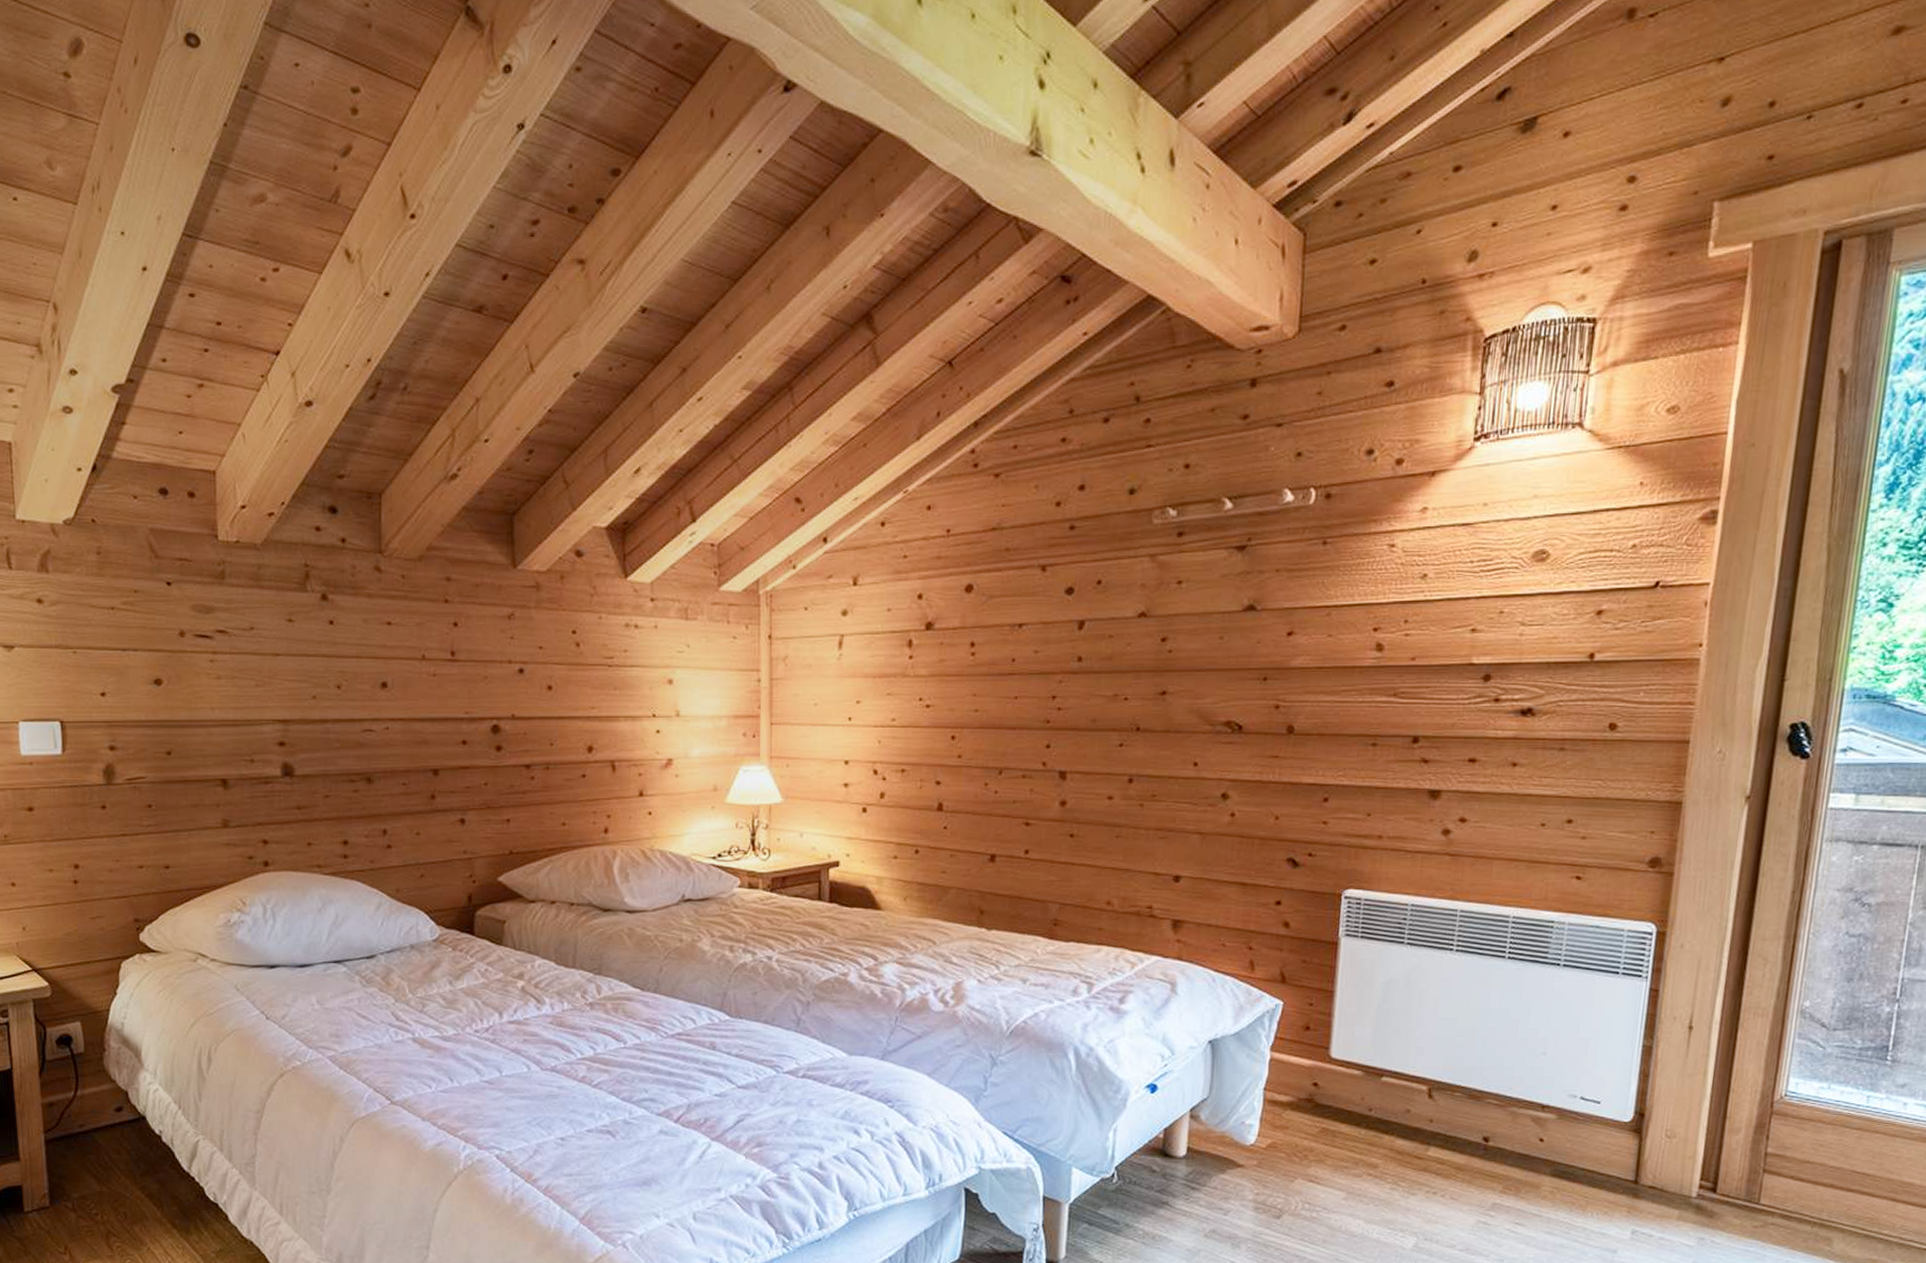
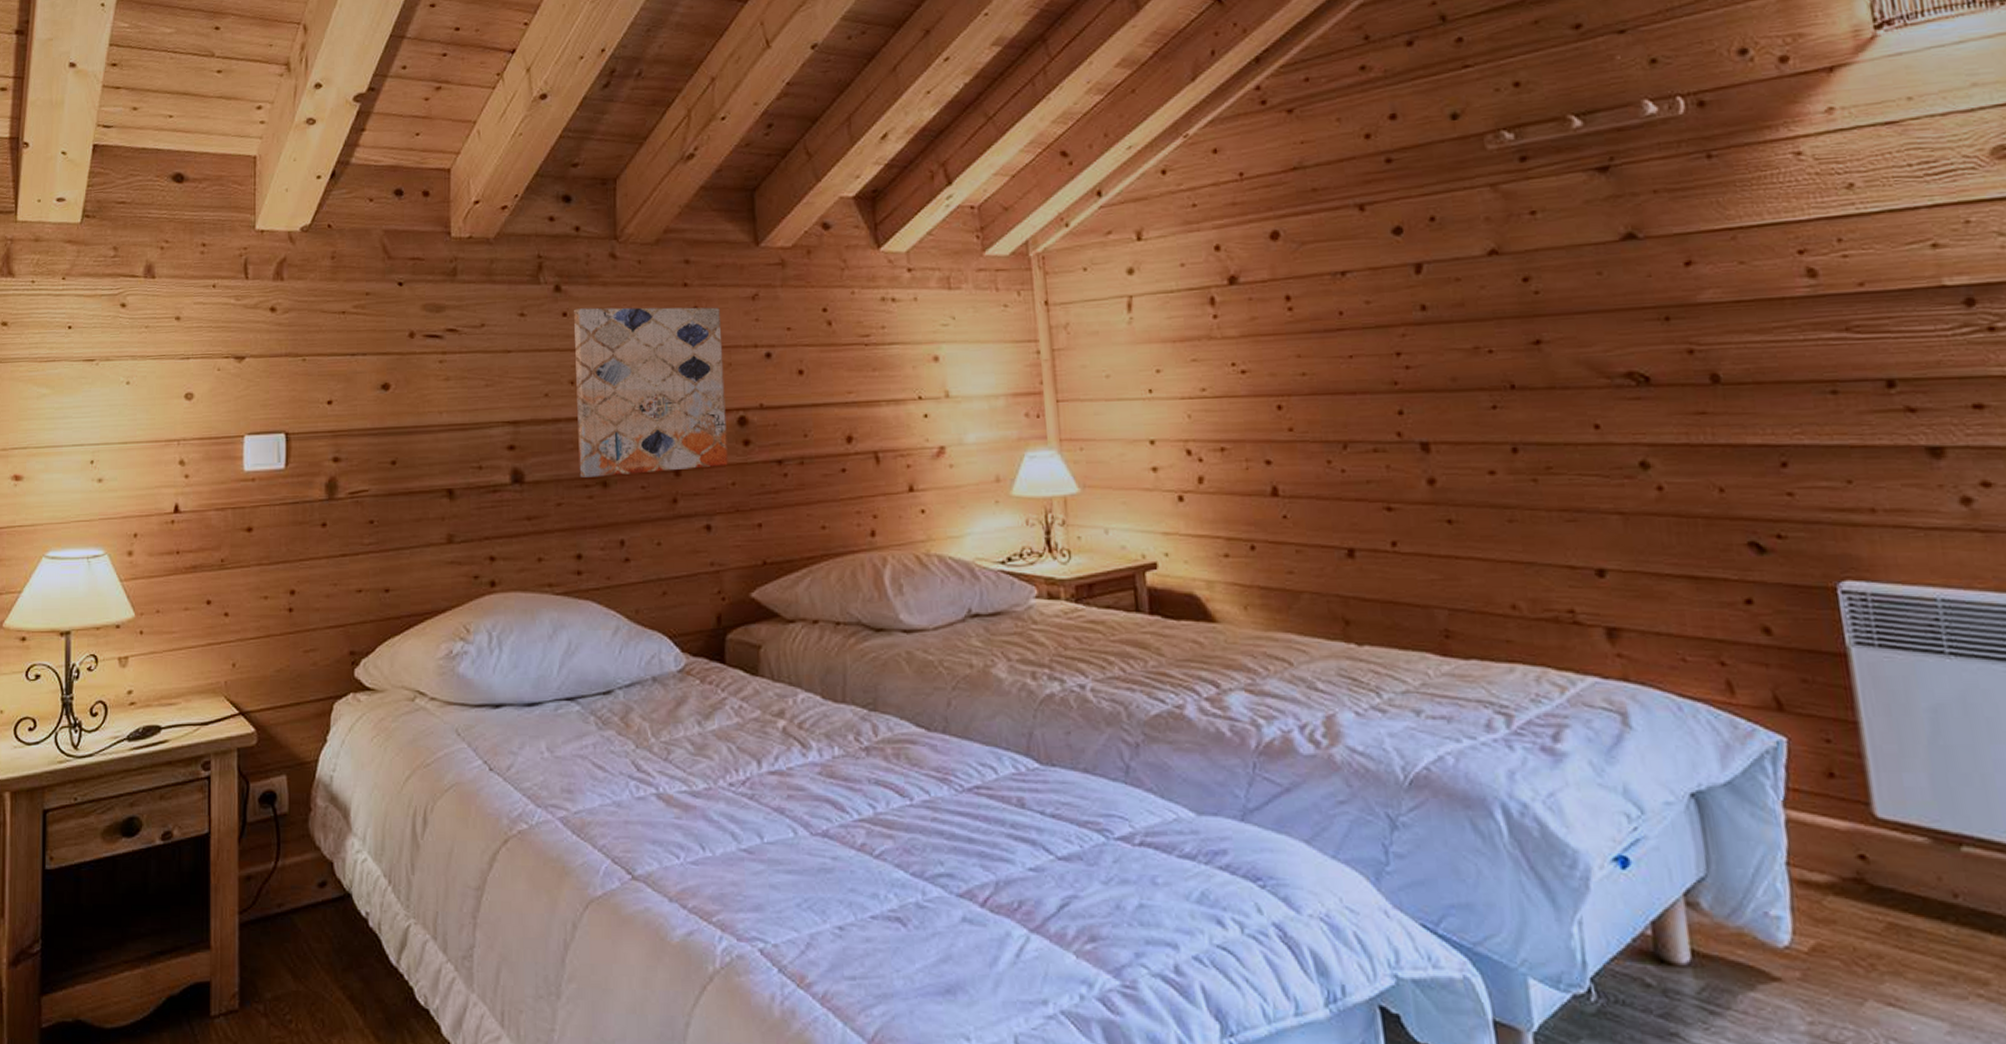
wall art: none [340,618,482,773] -> present [574,307,728,478]

